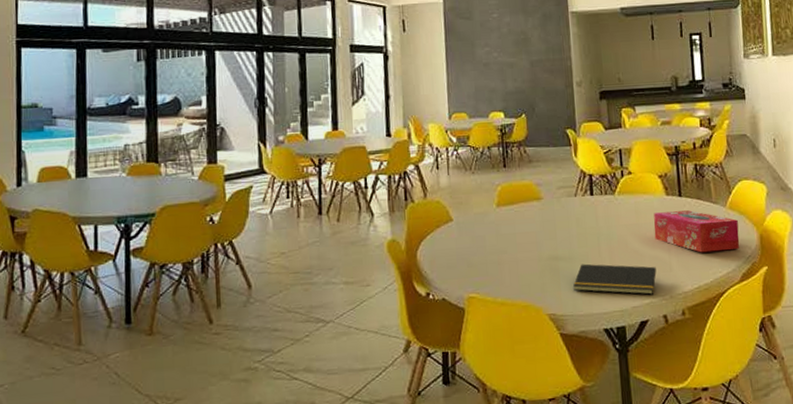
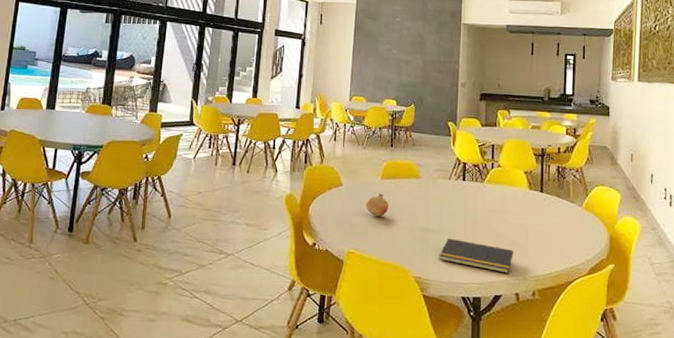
fruit: none [482,223,510,251] -> present [365,193,389,217]
tissue box: present [654,210,740,253] -> none [515,203,591,246]

